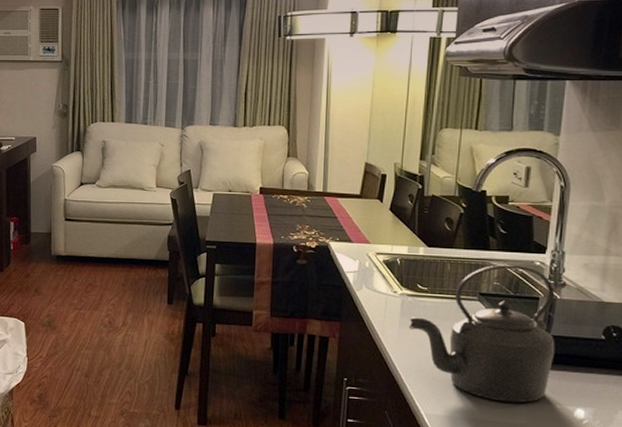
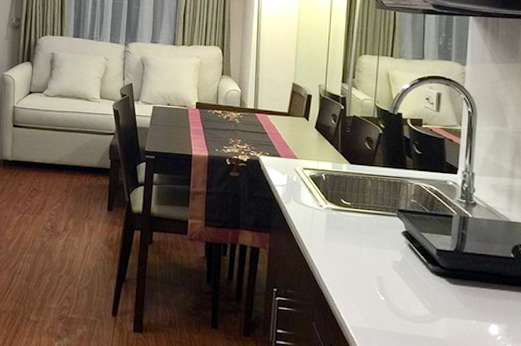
kettle: present [409,265,555,403] -> none [334,183,469,318]

